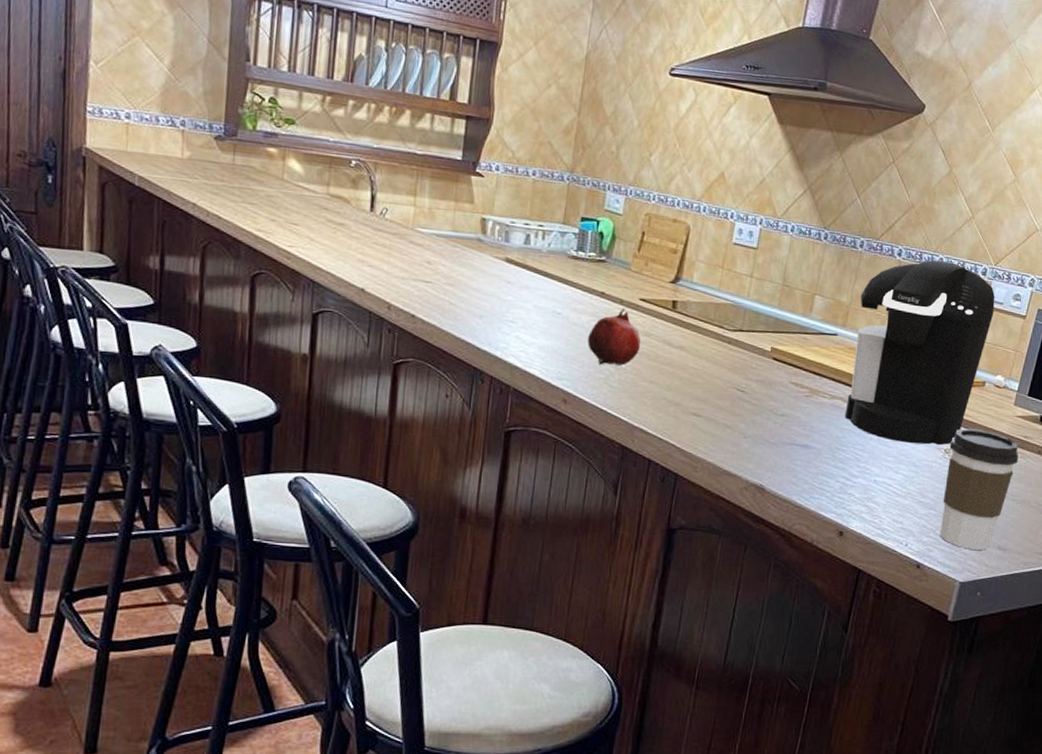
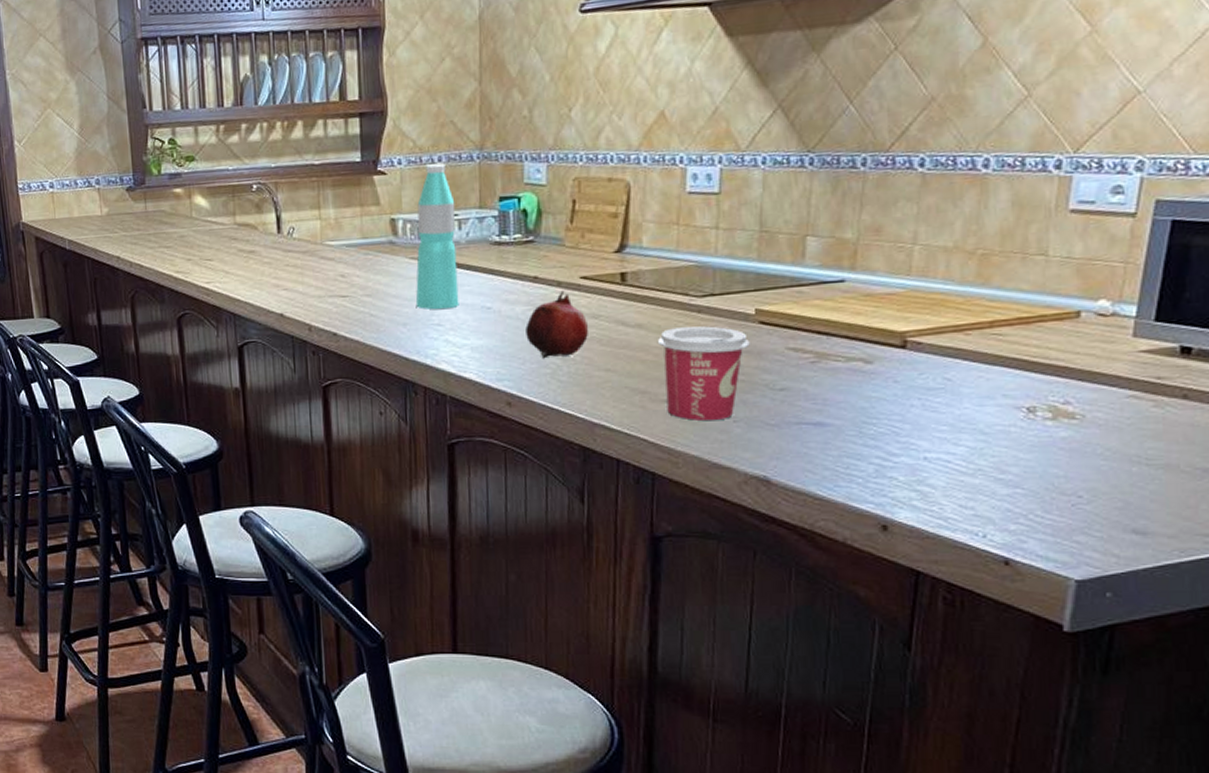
water bottle: none [493,176,542,309] -> present [415,163,459,310]
cup: none [694,353,764,435] -> present [657,326,750,421]
coffee maker: present [845,260,995,445] -> none [869,161,1082,406]
coffee cup: present [940,428,1019,550] -> none [1033,376,1150,536]

